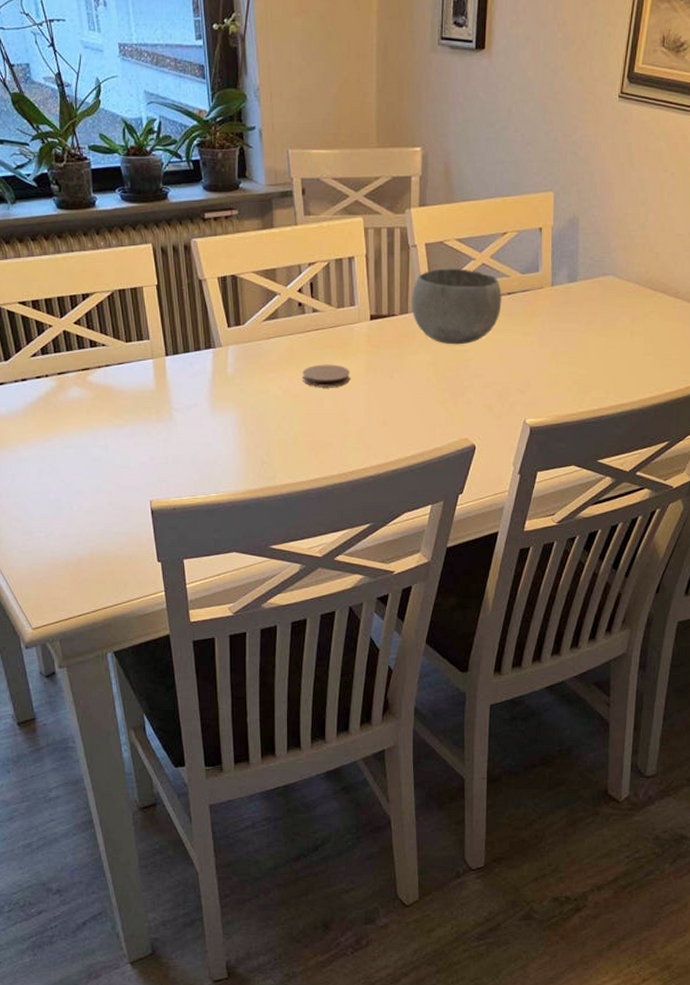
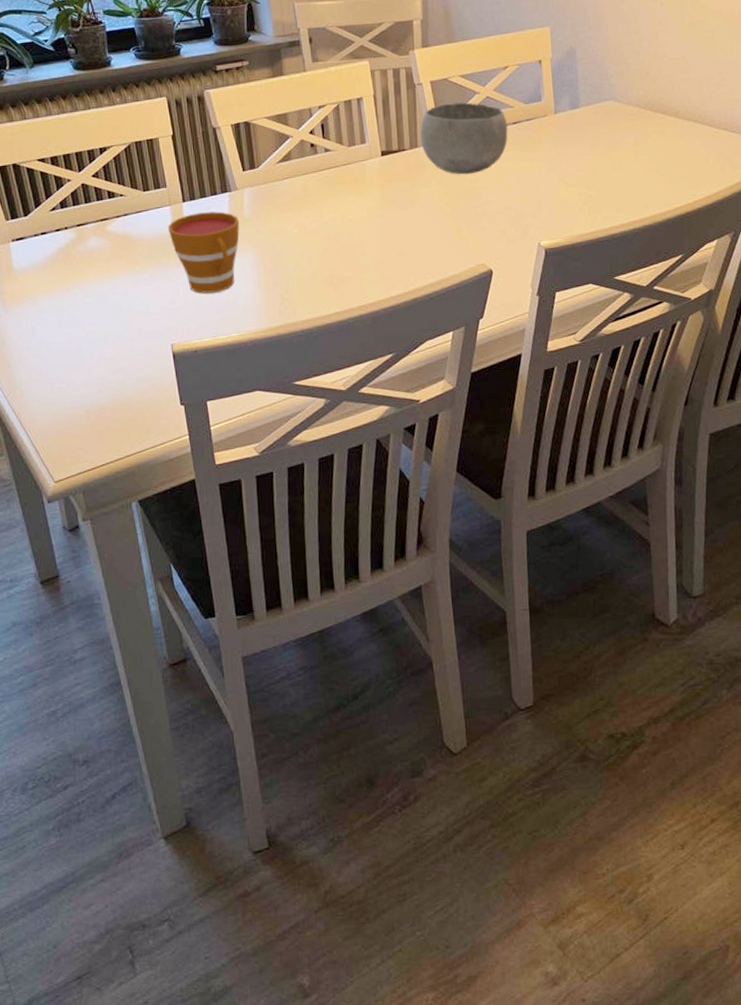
cup: none [149,368,222,451] -> present [167,211,240,293]
coaster: present [302,364,351,387] -> none [318,200,365,223]

